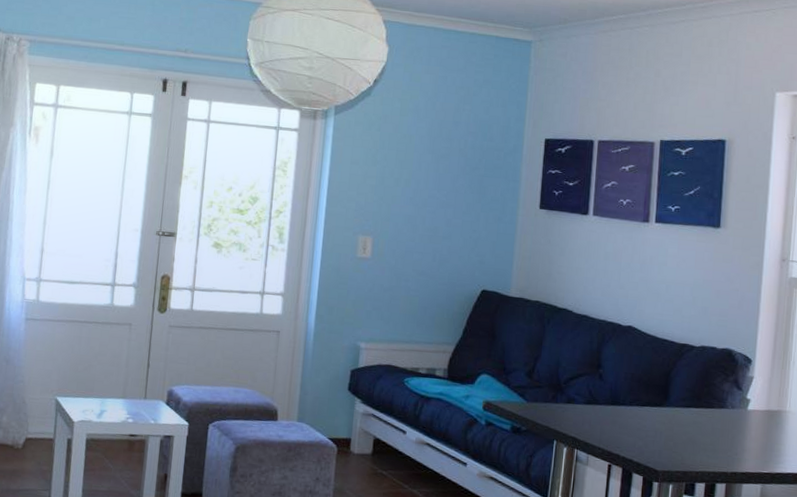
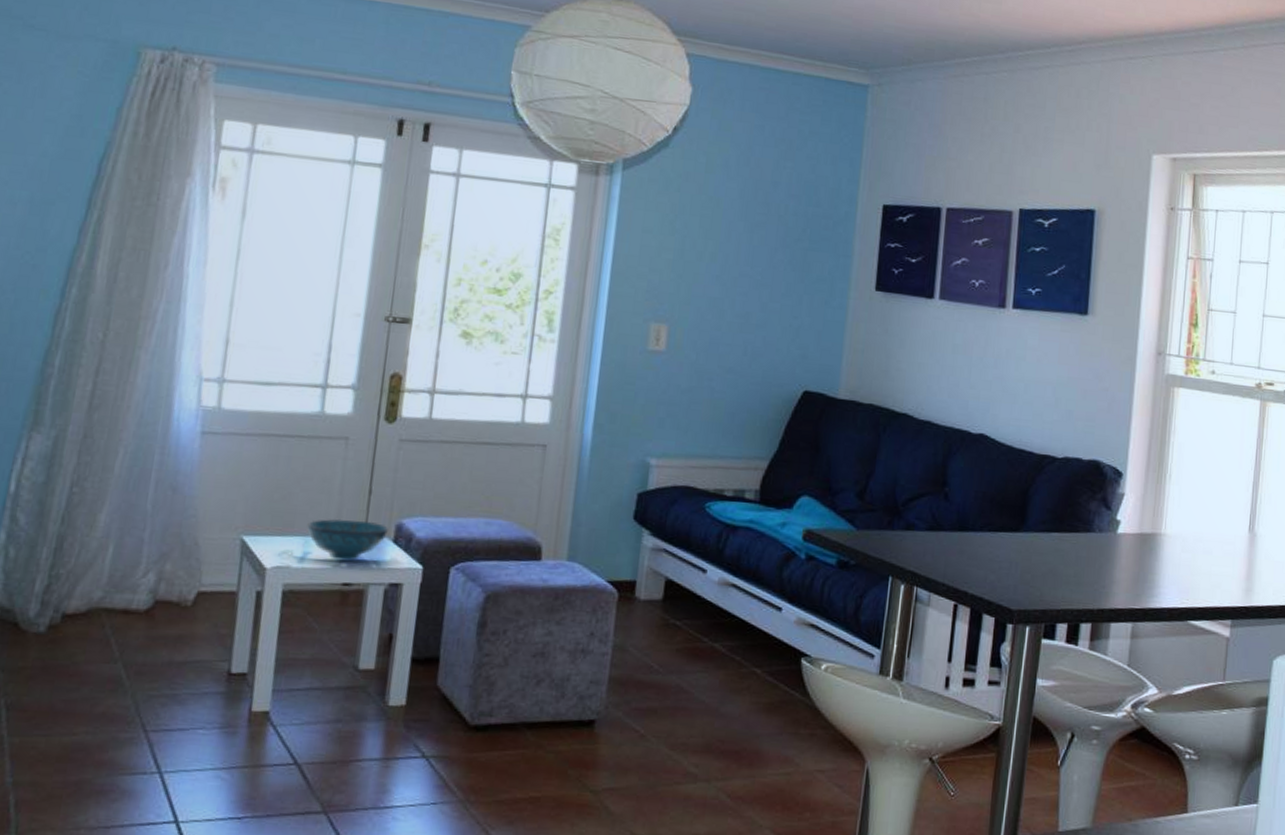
bowl: none [103,385,162,417] -> present [307,518,388,561]

